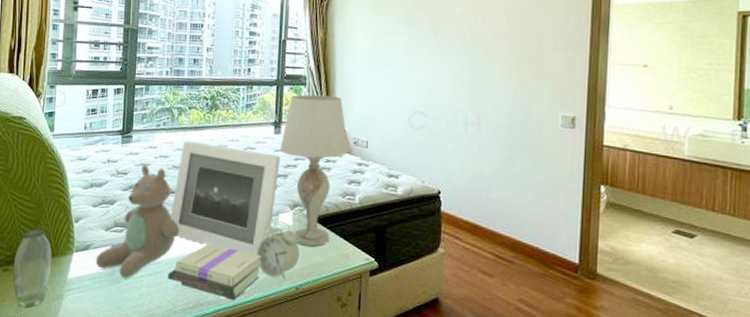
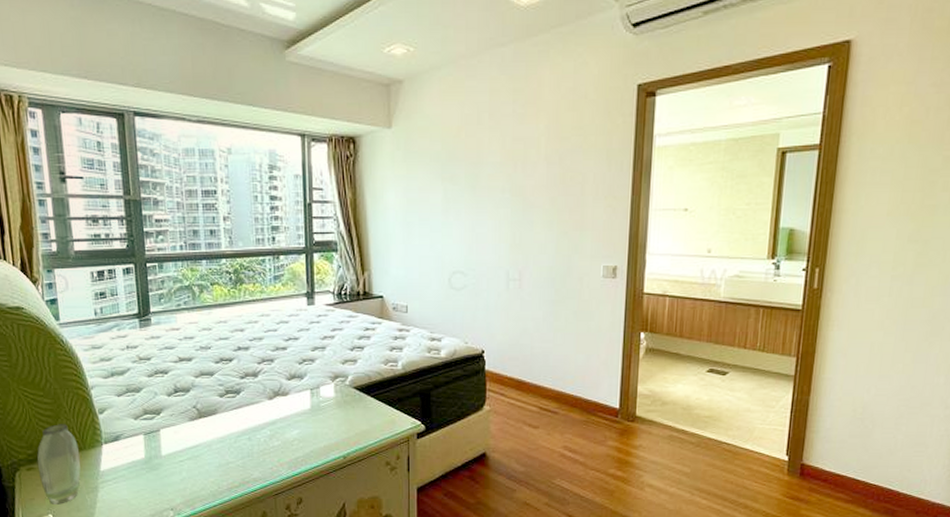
teddy bear: present [95,165,180,279] -> none [128,348,216,465]
books: present [168,243,262,301] -> none [209,422,306,475]
picture frame: present [170,141,281,256] -> none [203,320,317,430]
alarm clock: present [257,221,300,280] -> none [300,394,344,450]
table lamp: present [280,94,349,247] -> none [315,260,388,416]

